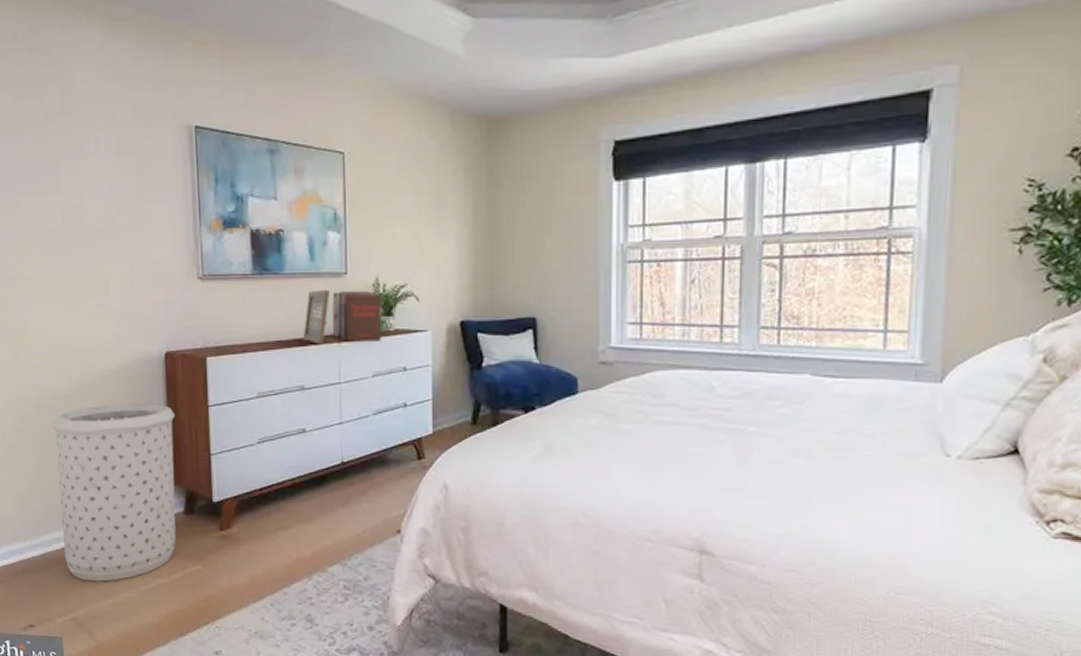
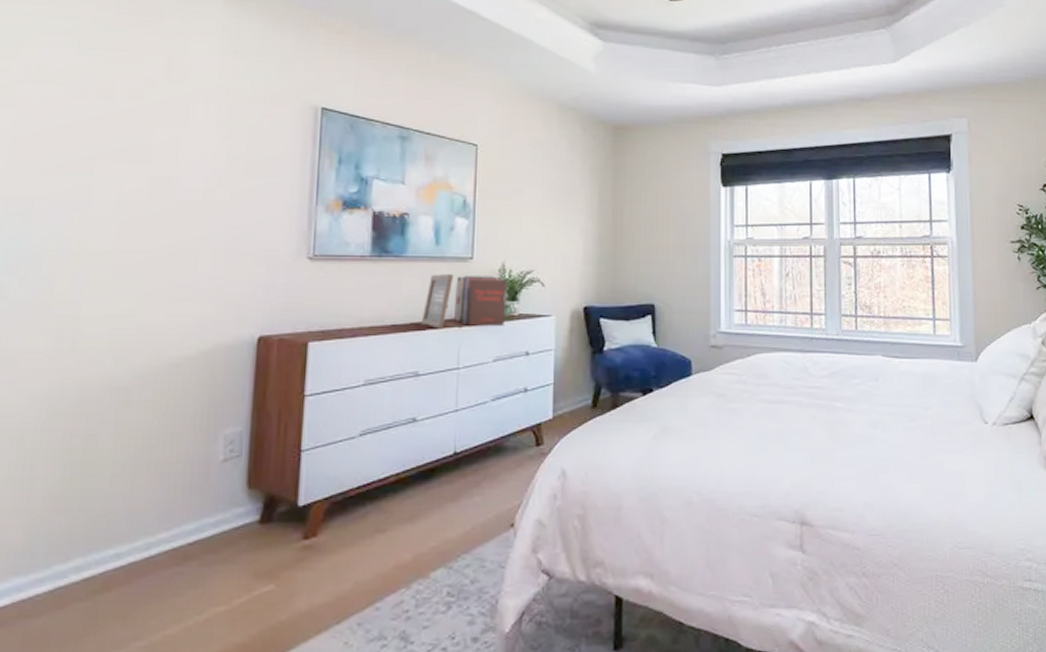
laundry basket: present [52,403,176,582] -> none [85,394,262,620]

